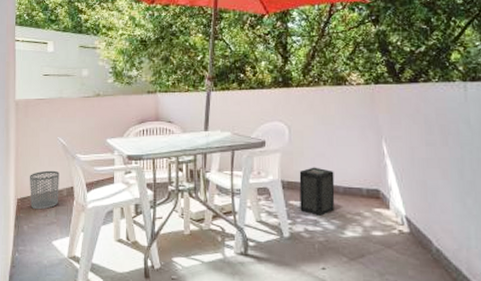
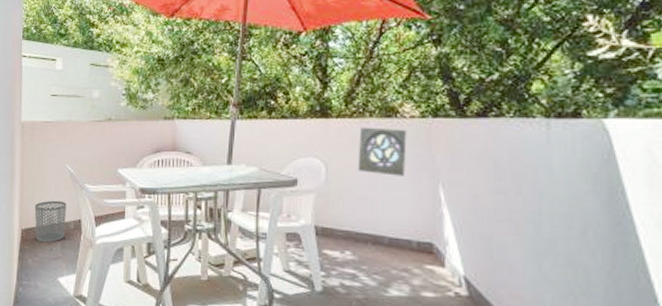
speaker: present [299,167,335,216] -> none [336,212,378,269]
wall ornament: none [315,94,355,135] -> present [357,127,407,177]

